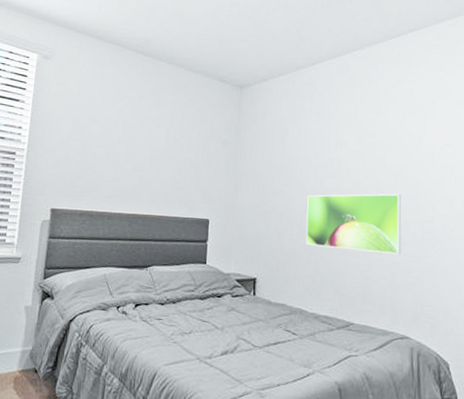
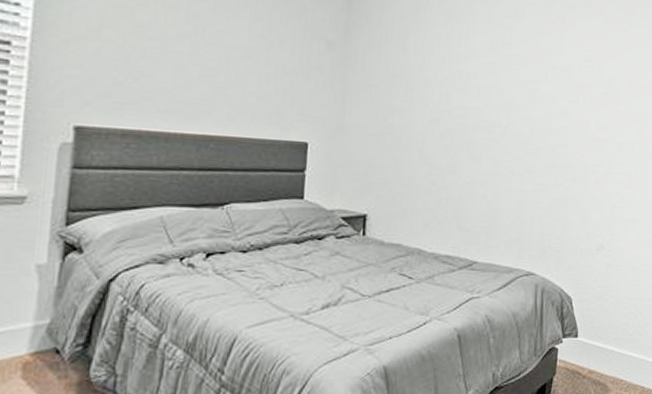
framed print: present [305,194,402,255] -> none [427,113,534,184]

